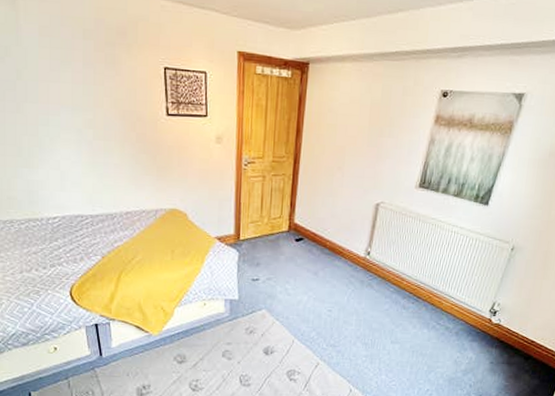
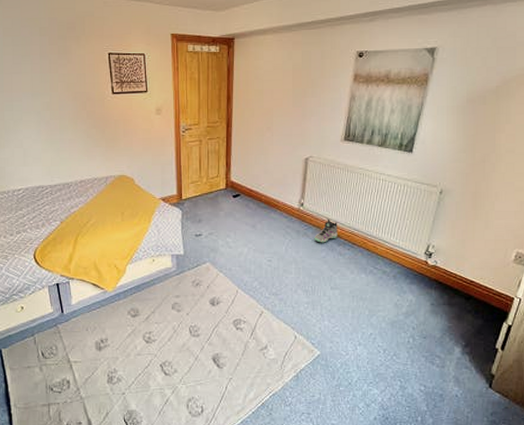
sneaker: none [378,269,404,295] -> present [314,218,338,243]

